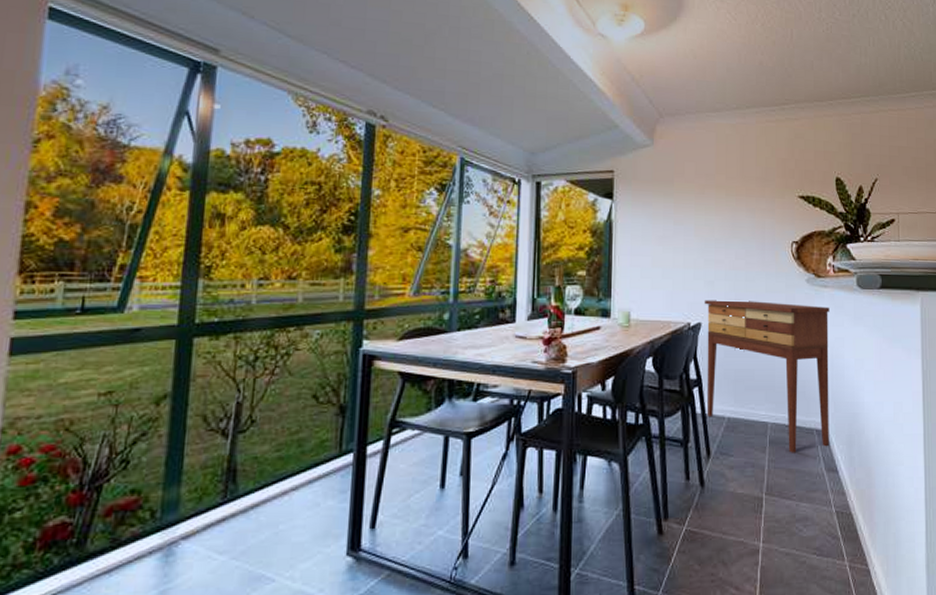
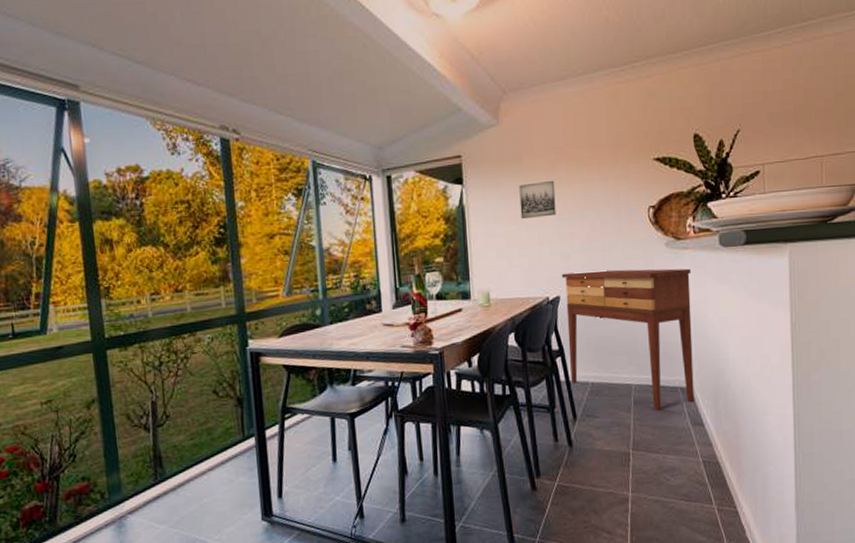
wall art: none [668,205,703,241] -> present [519,180,556,219]

